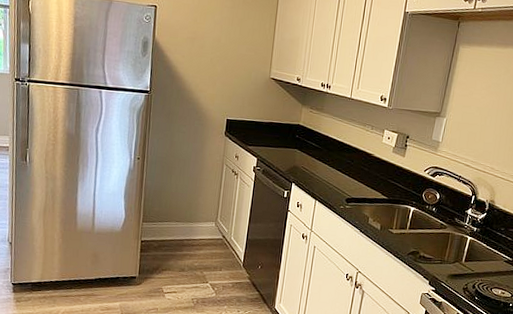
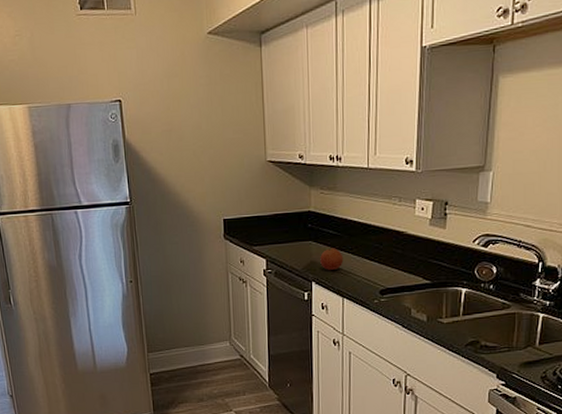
fruit: none [301,157,321,177] -> present [320,248,344,271]

